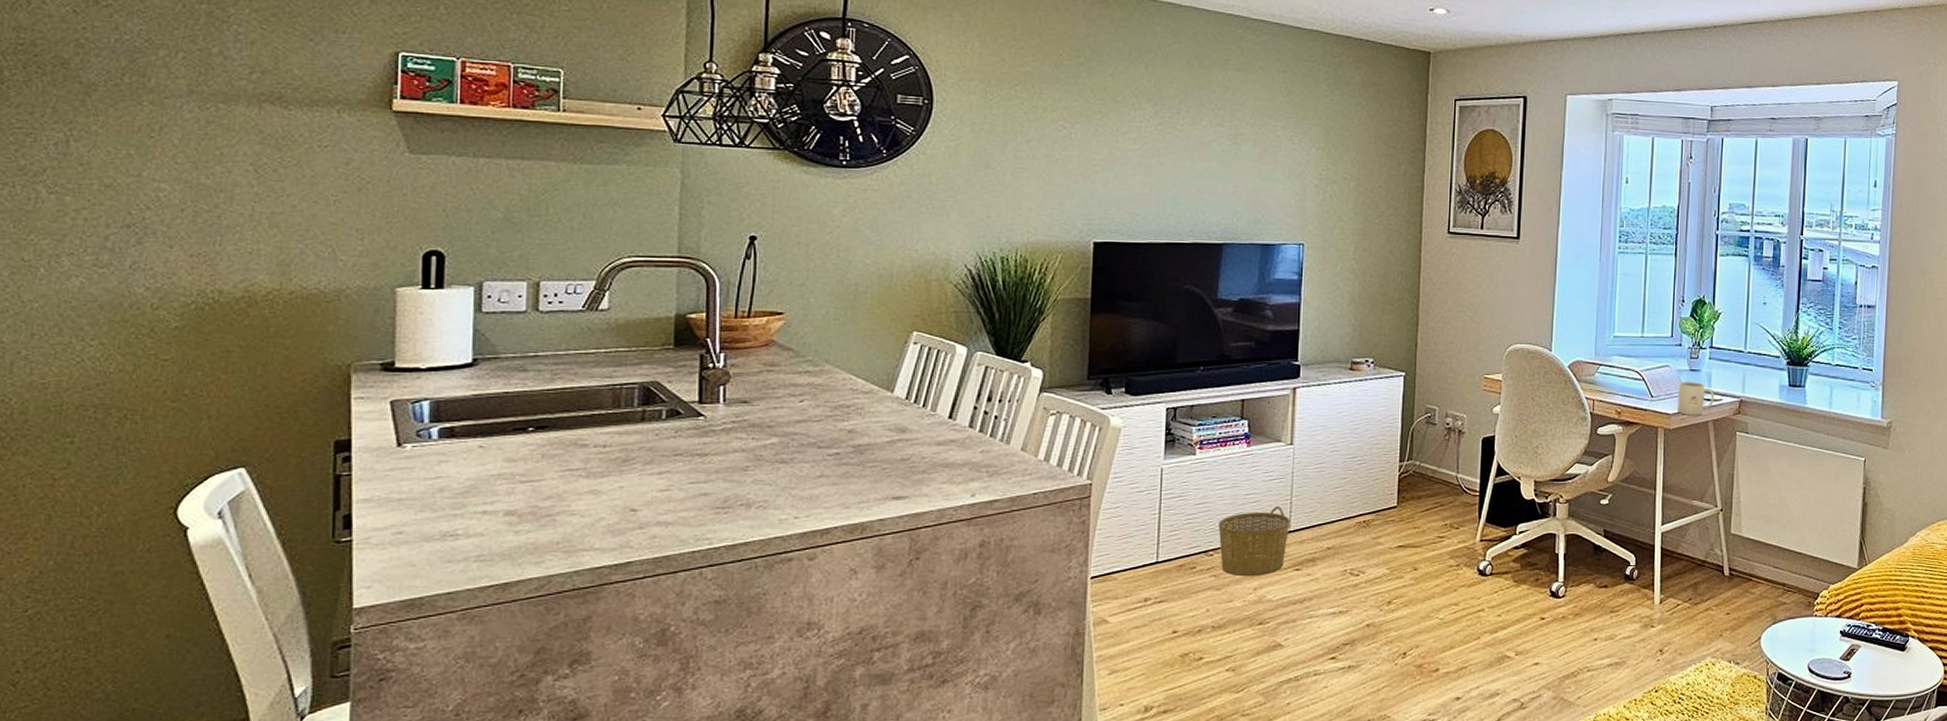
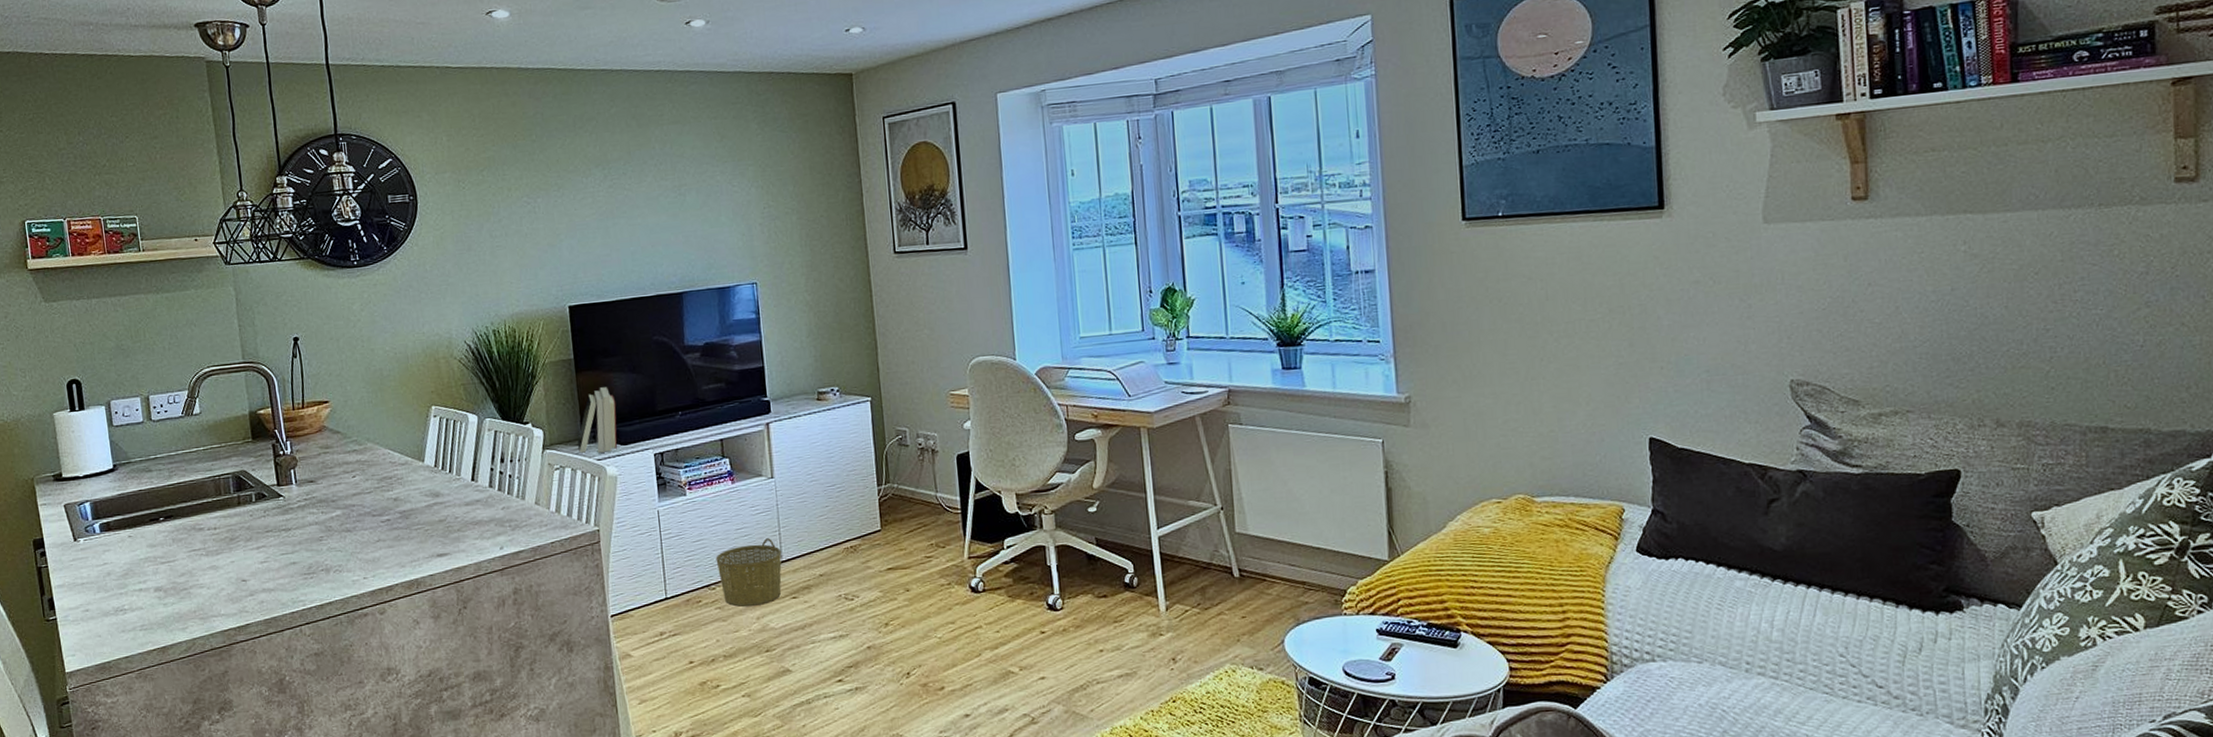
books: none [1080,332,1132,401] -> present [577,387,617,454]
mug: present [1677,381,1714,415] -> none [1157,375,1199,412]

